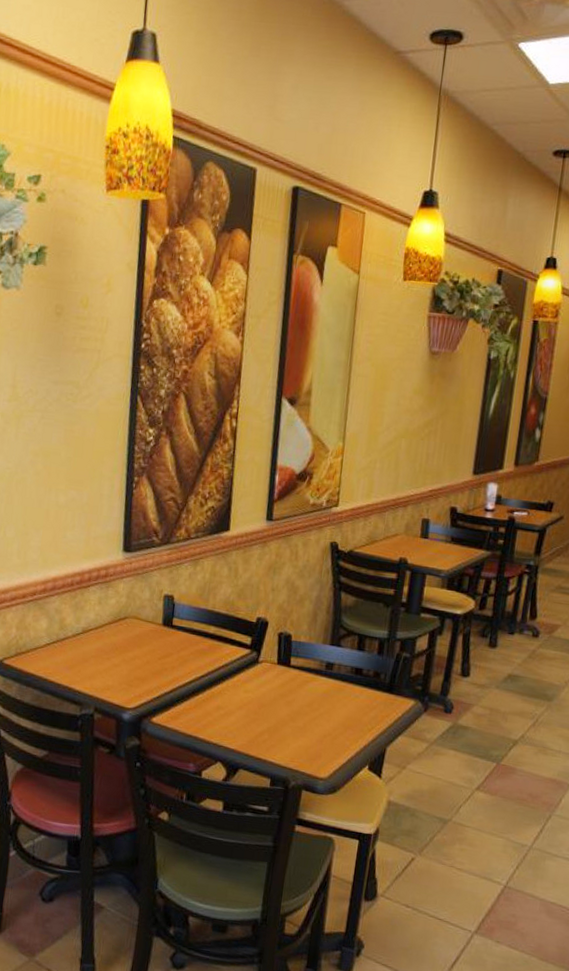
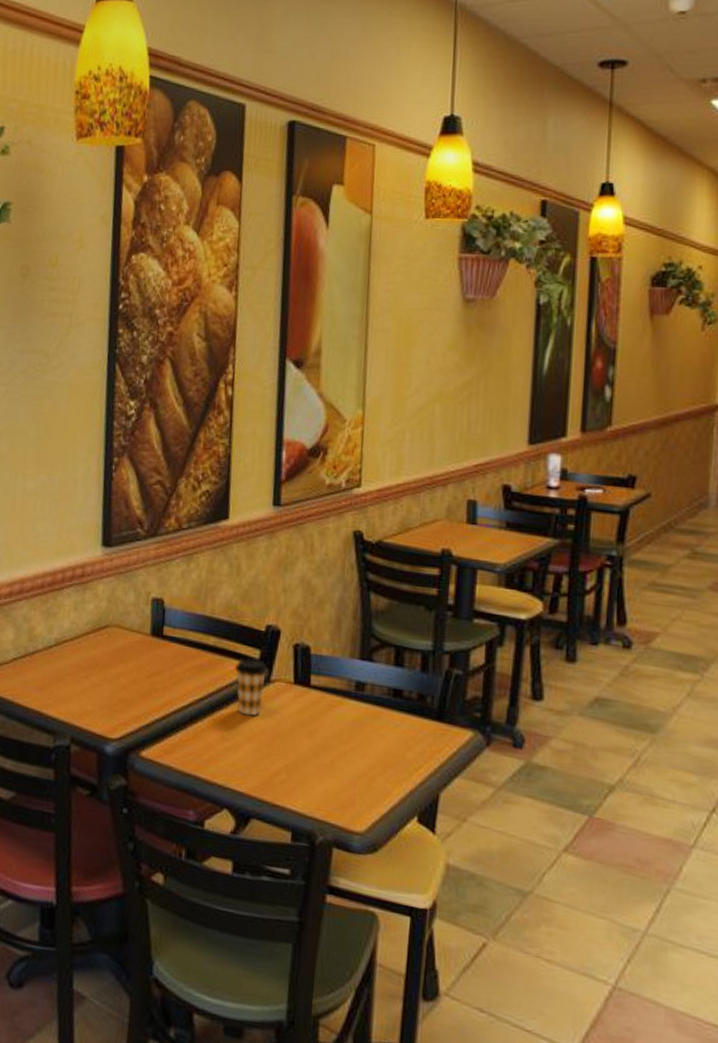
coffee cup: none [230,644,257,690] -> present [235,658,268,716]

